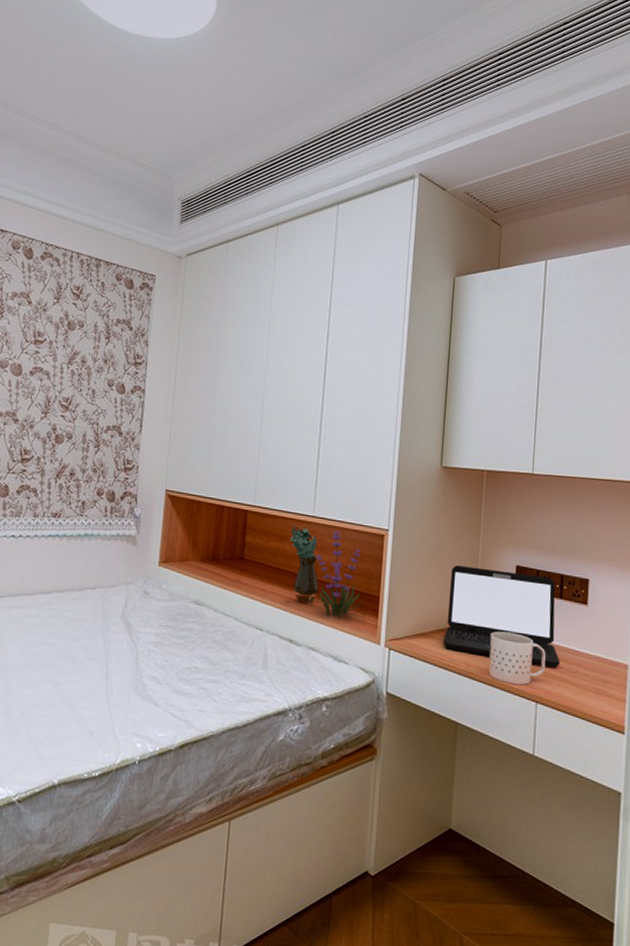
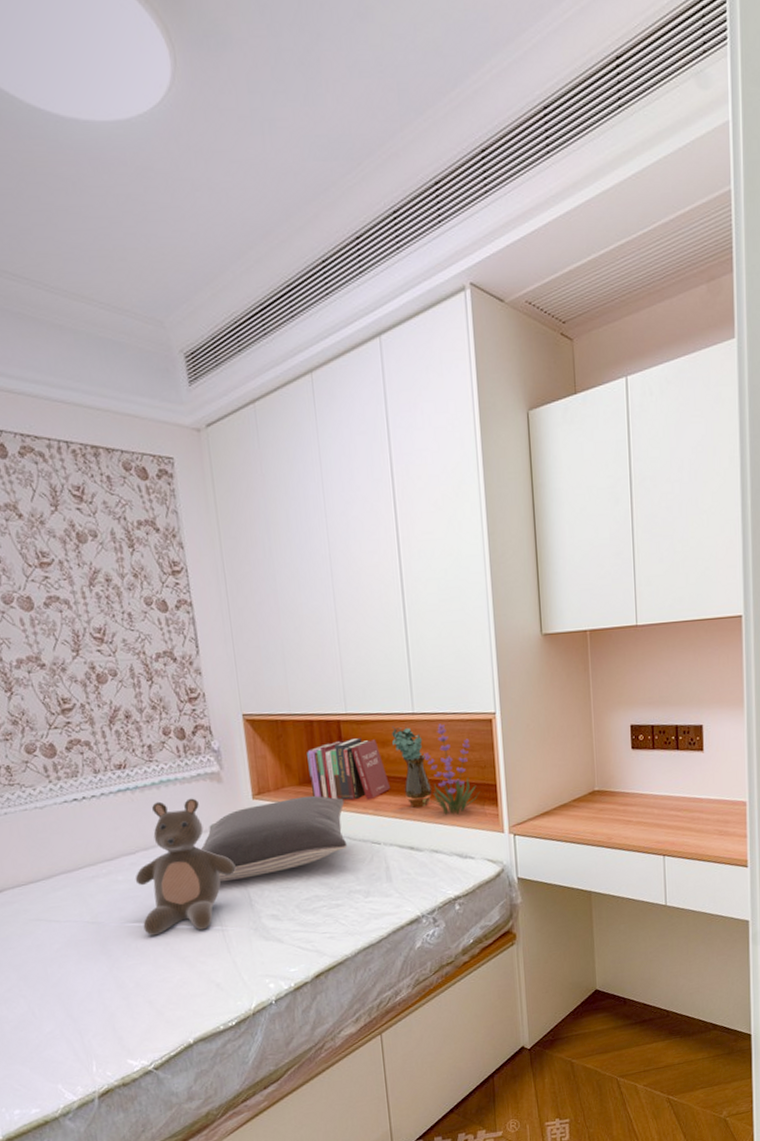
stuffed bear: none [40,551,131,677] -> present [135,798,236,936]
pillow: none [106,572,238,637] -> present [201,795,348,881]
books: none [211,528,281,588] -> present [307,738,390,801]
laptop: present [443,565,560,669] -> none [566,730,682,824]
mug: present [489,631,546,686] -> none [612,793,669,844]

